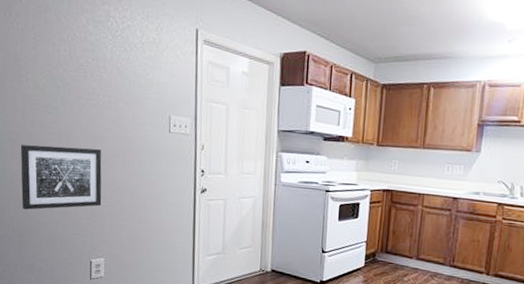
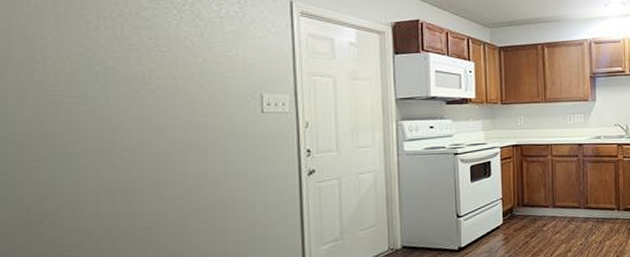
wall art: present [20,145,102,210] -> none [32,142,168,233]

